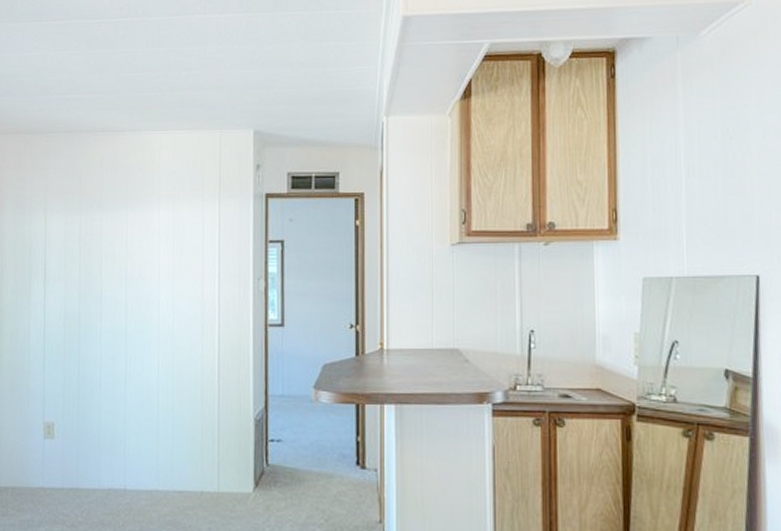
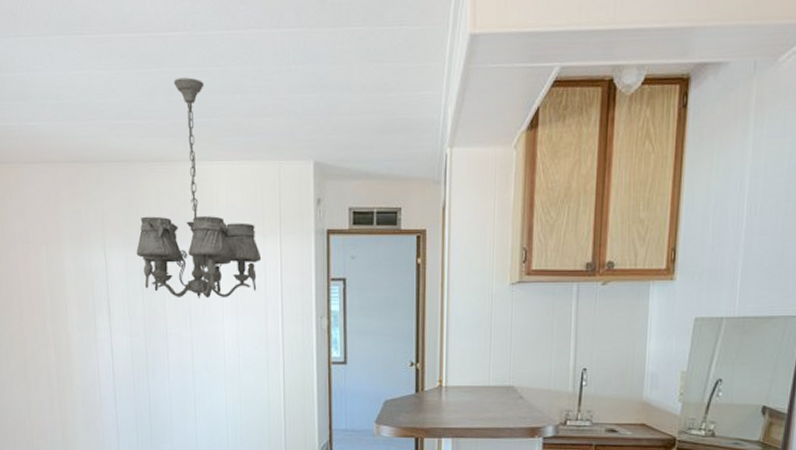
chandelier: none [76,56,200,261] -> present [136,77,262,298]

